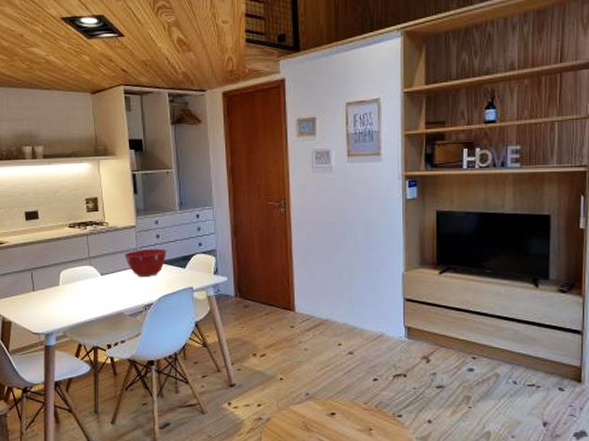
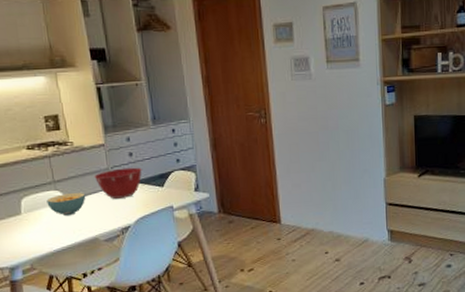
cereal bowl: none [82,268,116,290] -> present [46,192,86,216]

